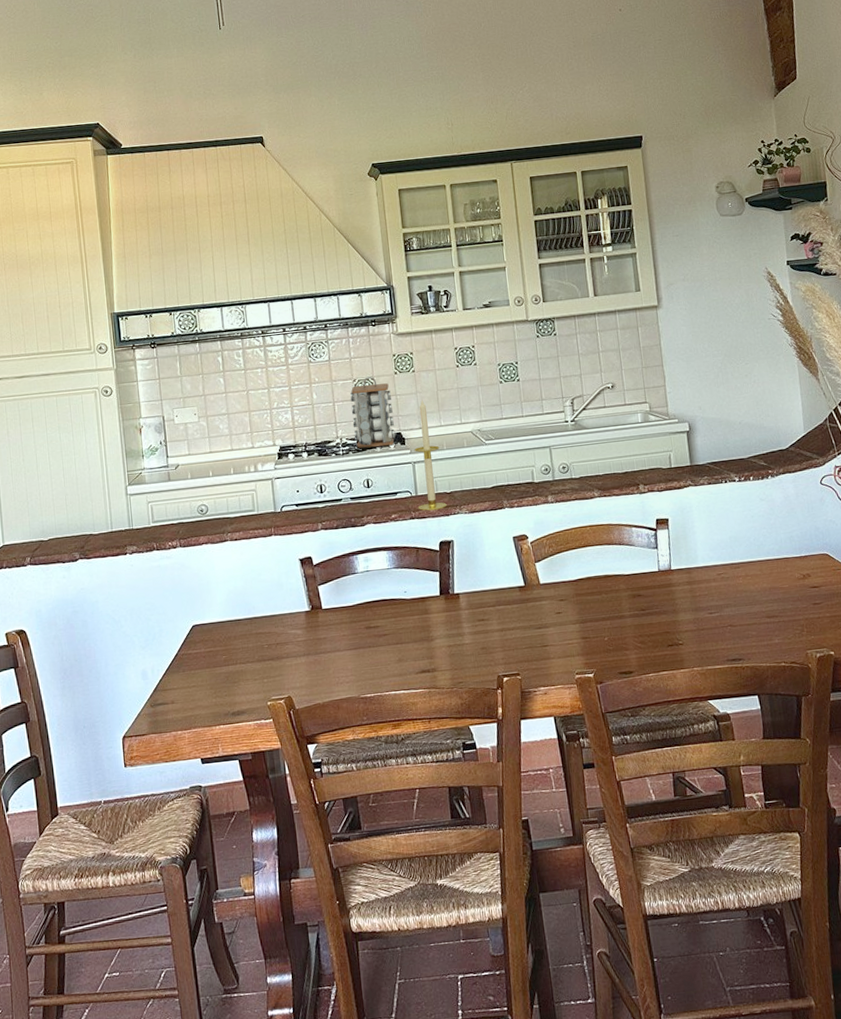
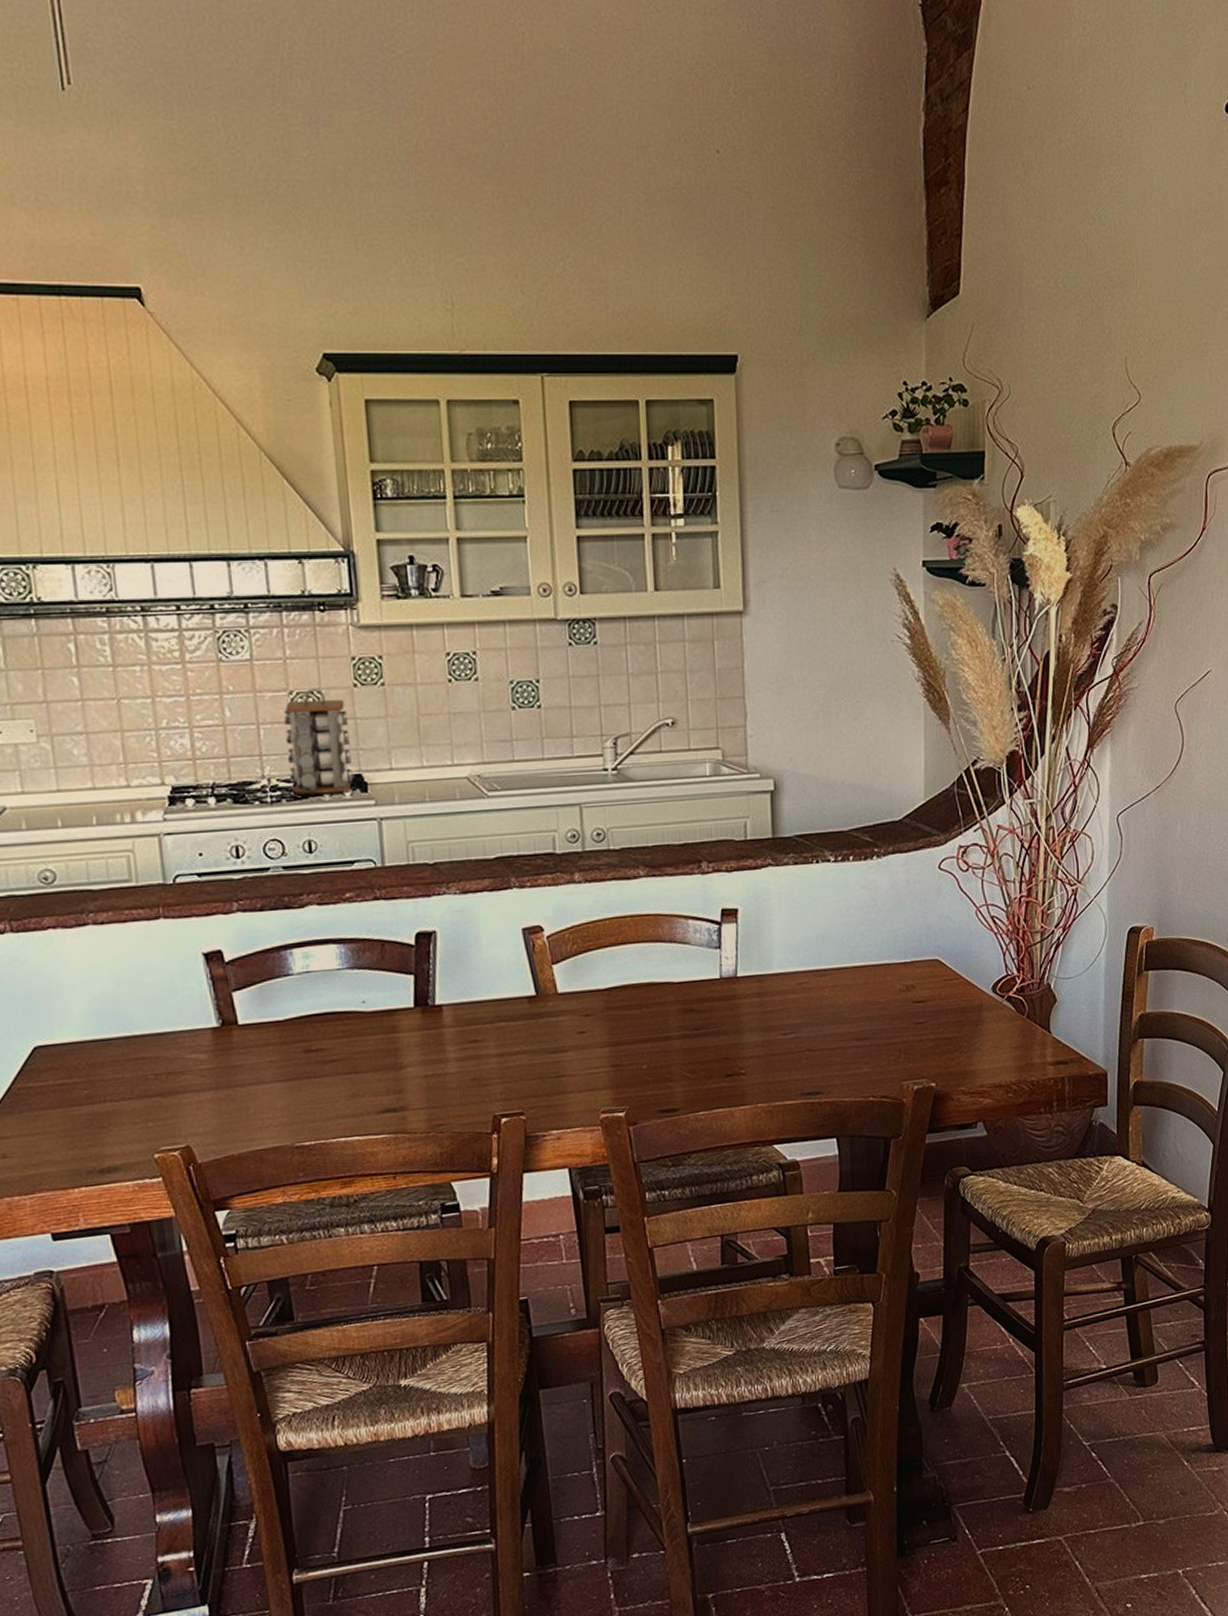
candle: present [414,399,448,511] -> none [380,727,429,889]

